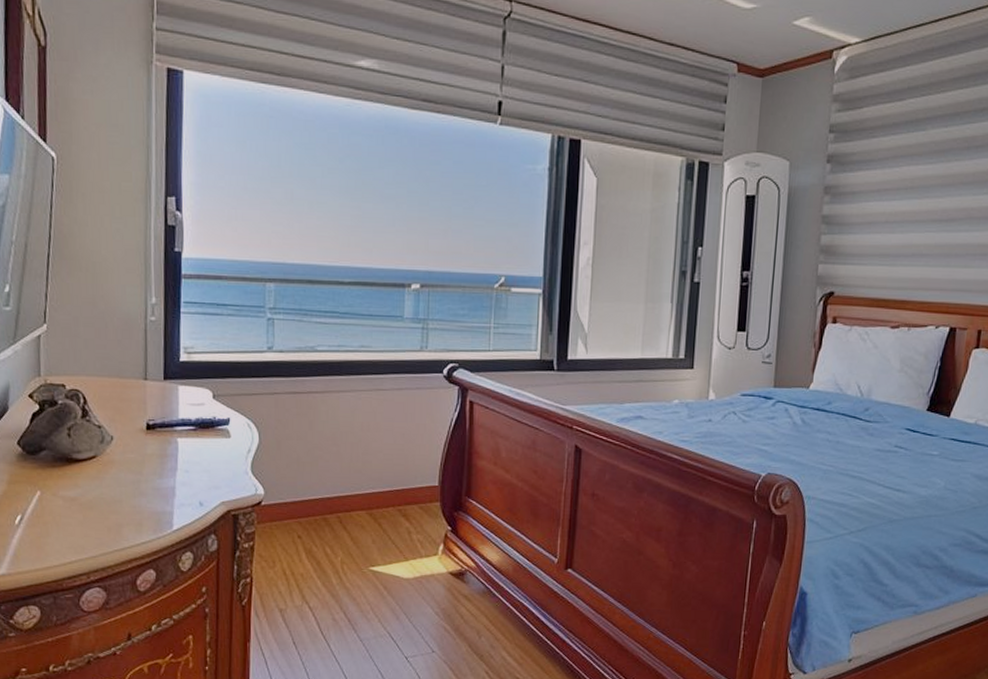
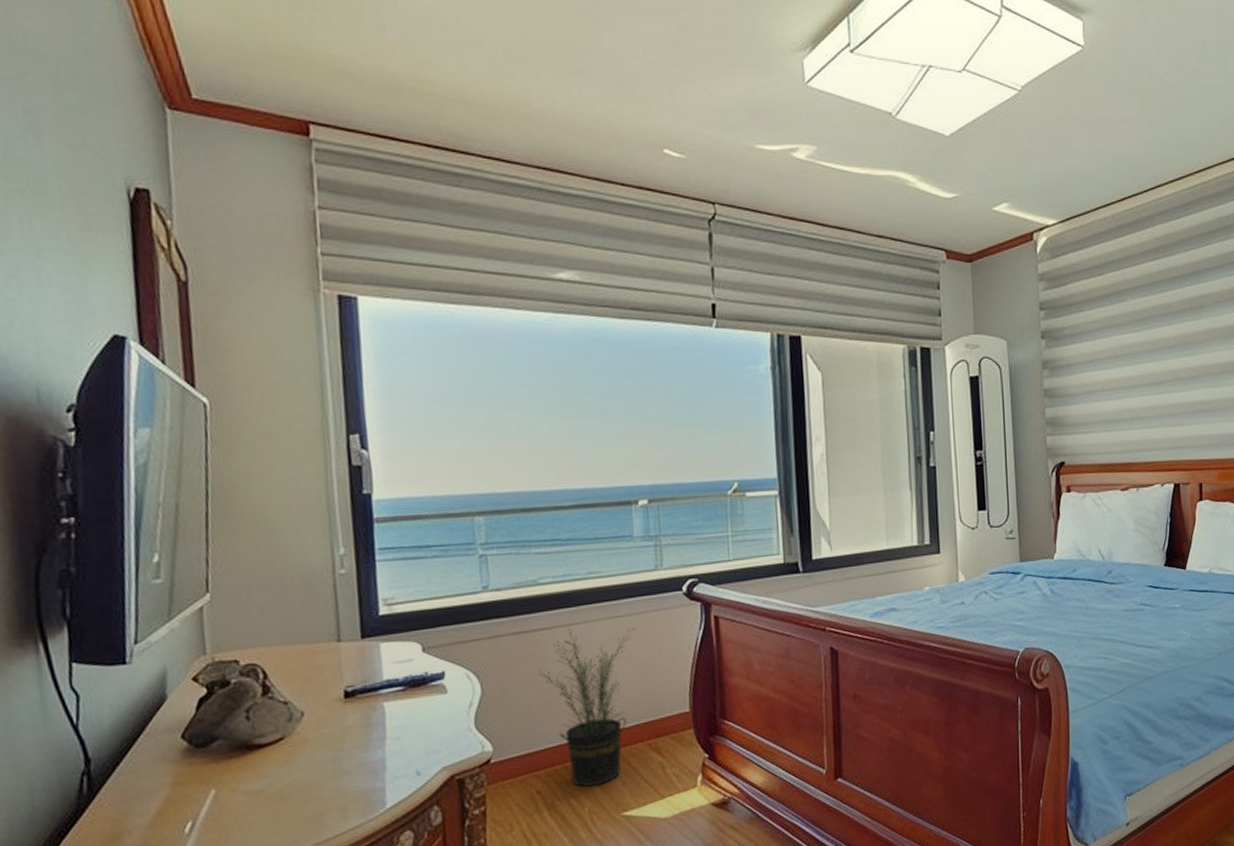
potted plant: none [309,395,397,539] -> present [538,627,635,787]

